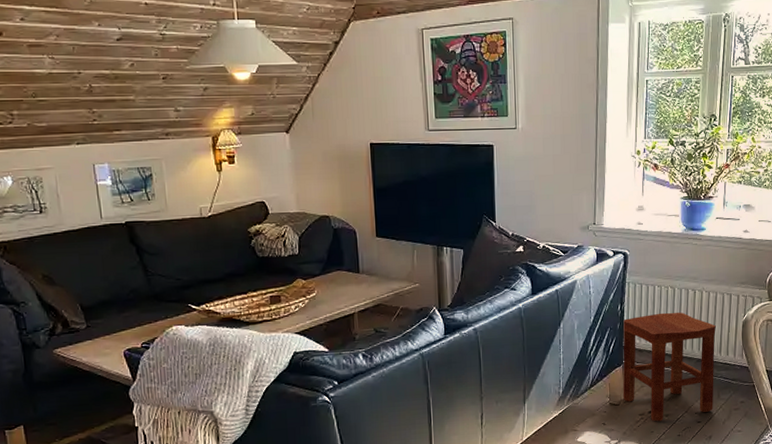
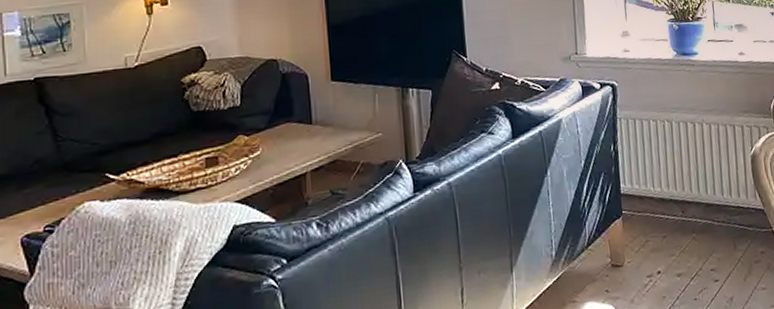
stool: present [622,312,716,422] -> none [618,149,731,284]

